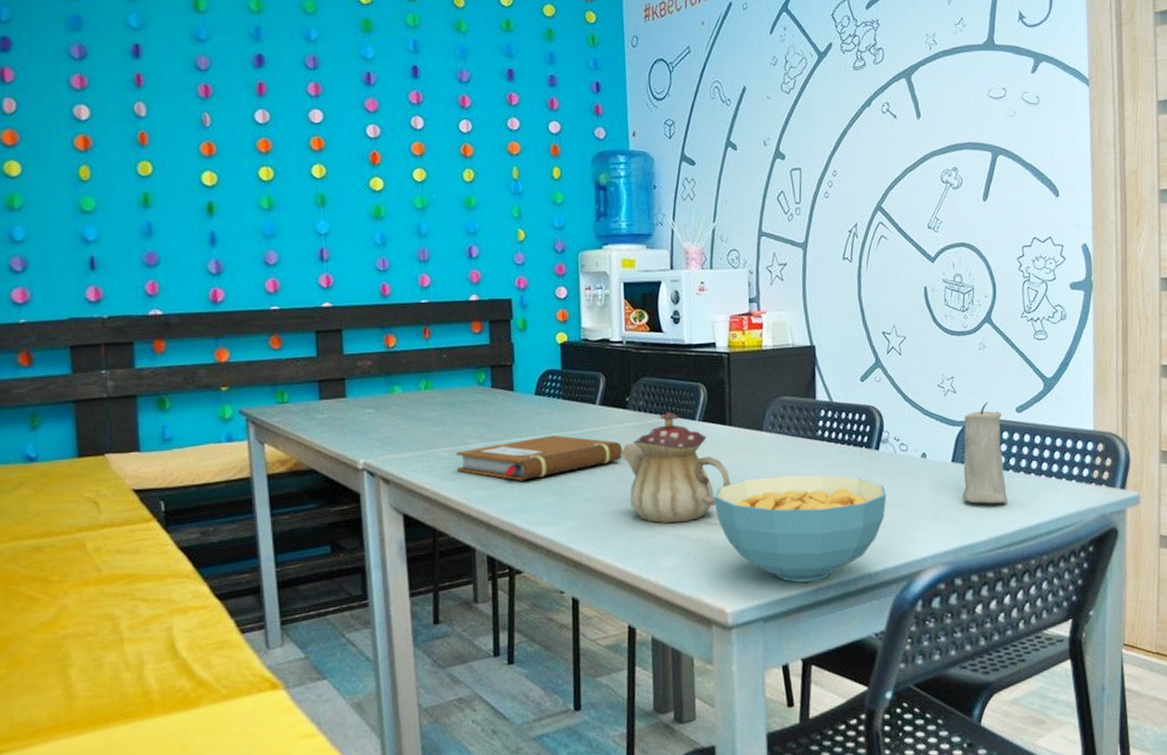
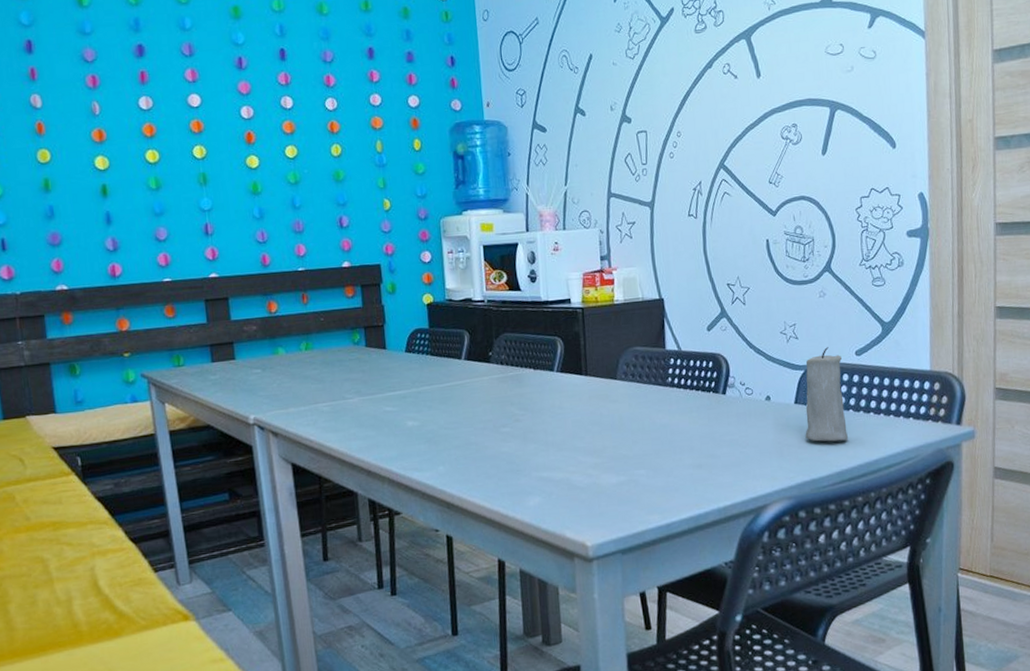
notebook: present [455,435,623,481] -> none [336,388,488,431]
teapot: present [620,411,731,523] -> none [485,364,588,466]
cereal bowl: present [714,474,887,583] -> none [573,418,734,518]

